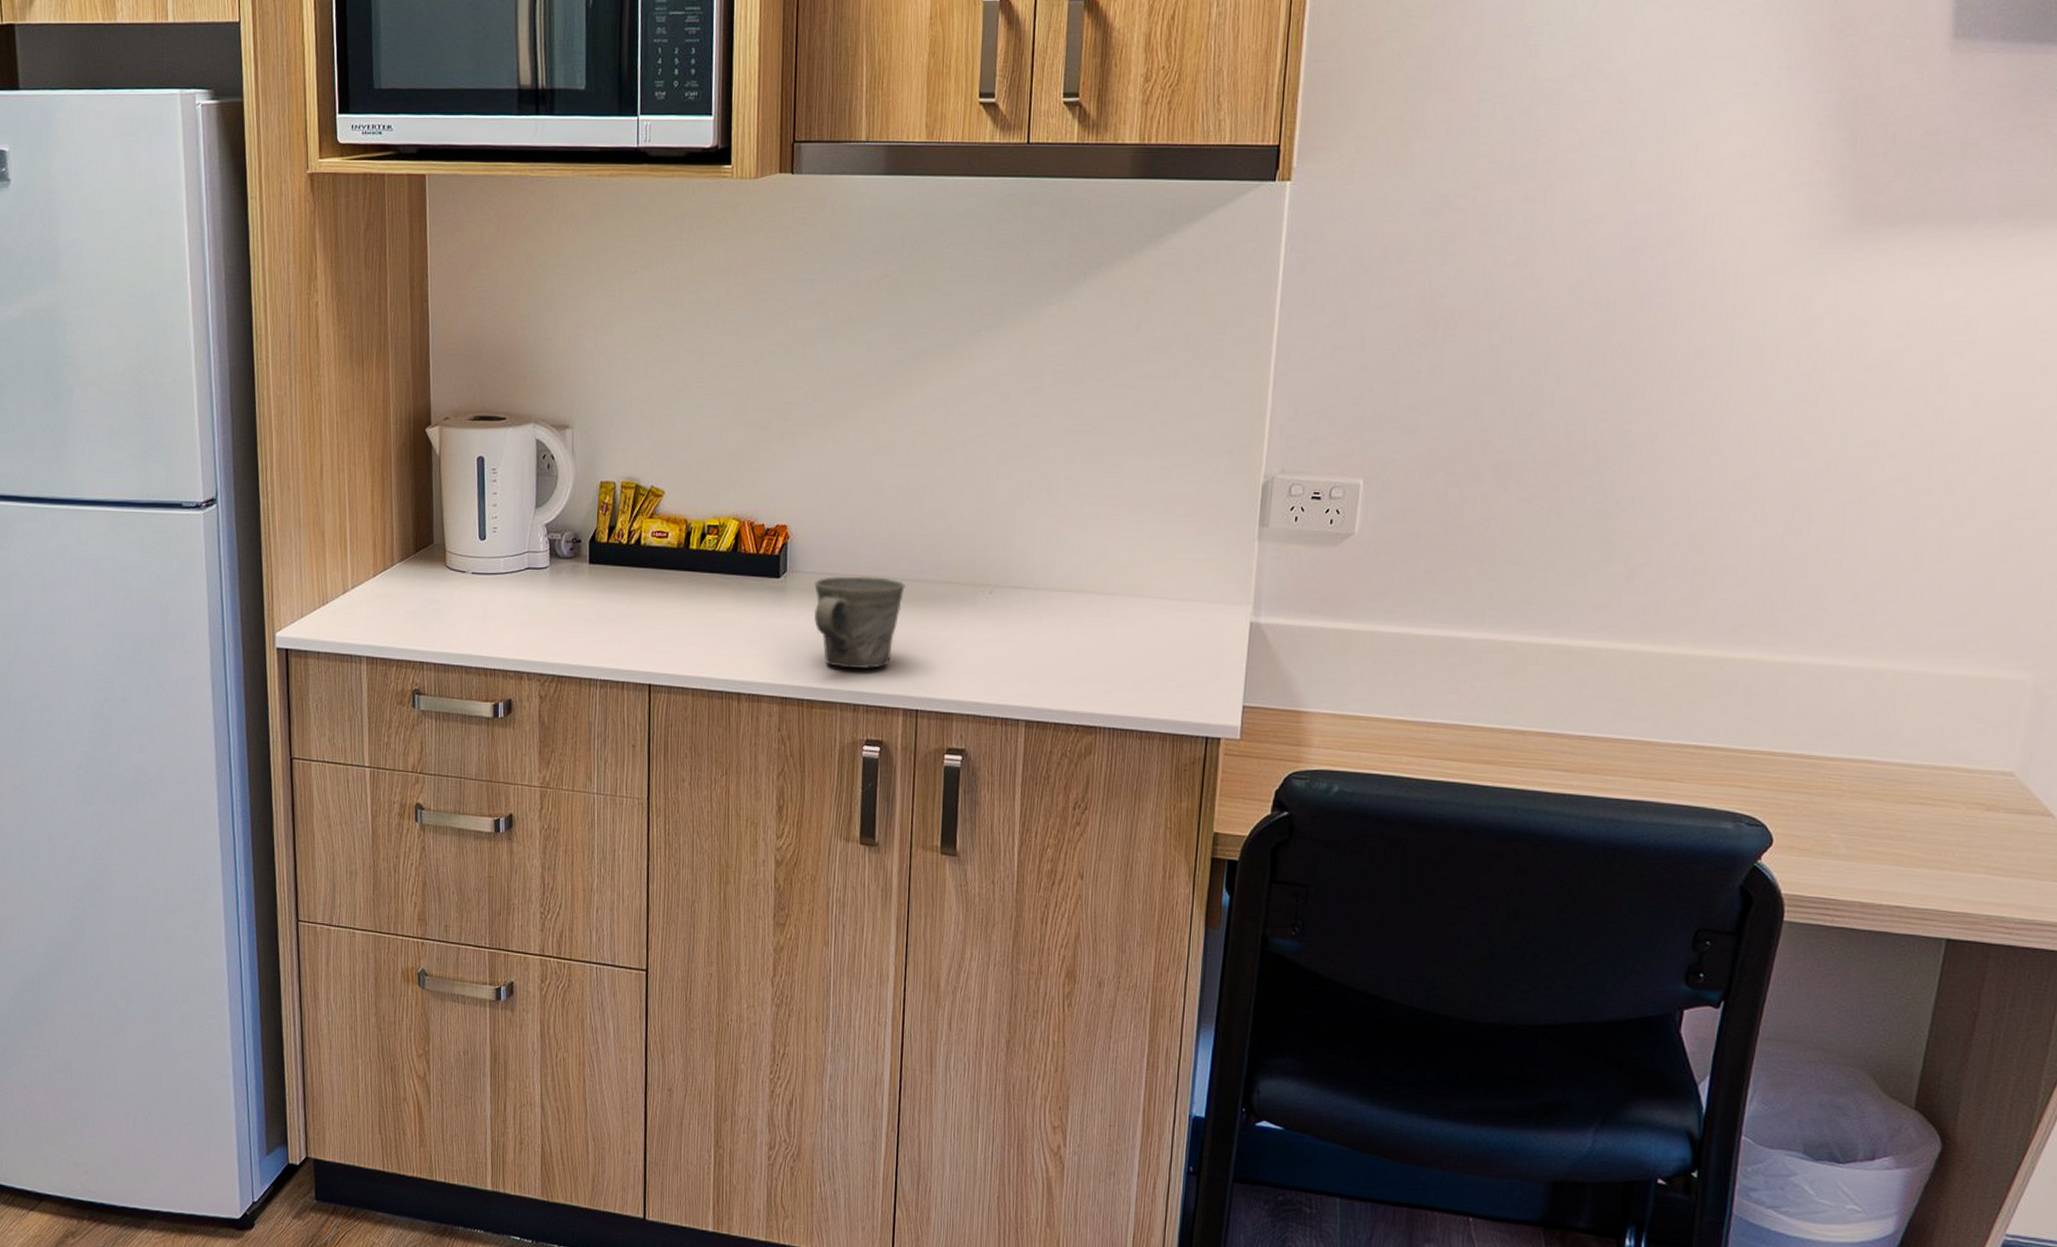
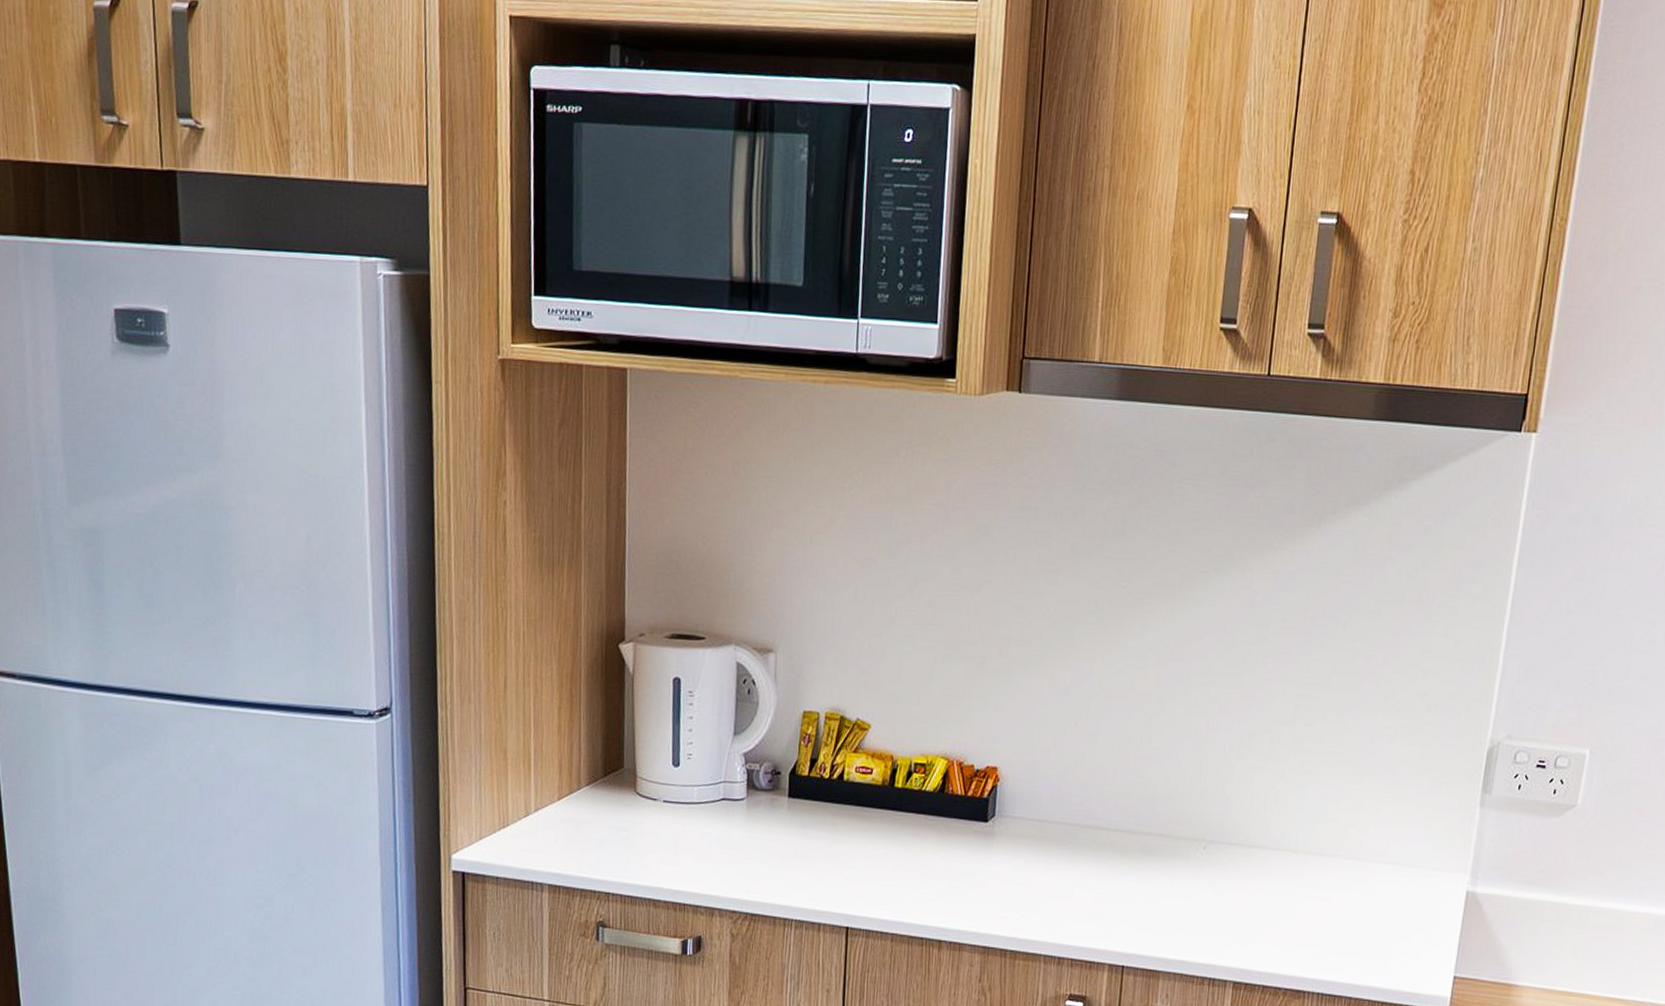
mug: present [814,576,905,668] -> none [1021,823,1117,921]

